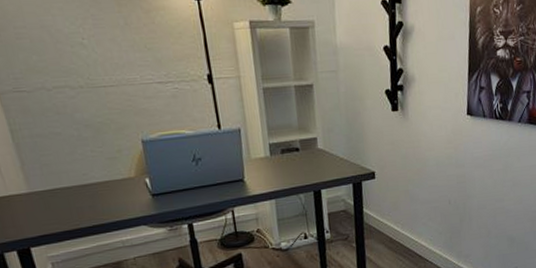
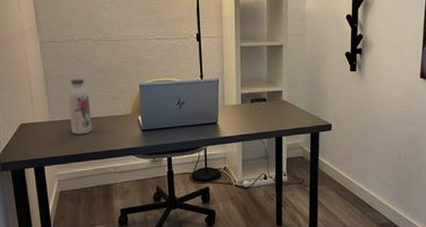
water bottle: none [49,137,88,207] -> present [68,78,92,135]

